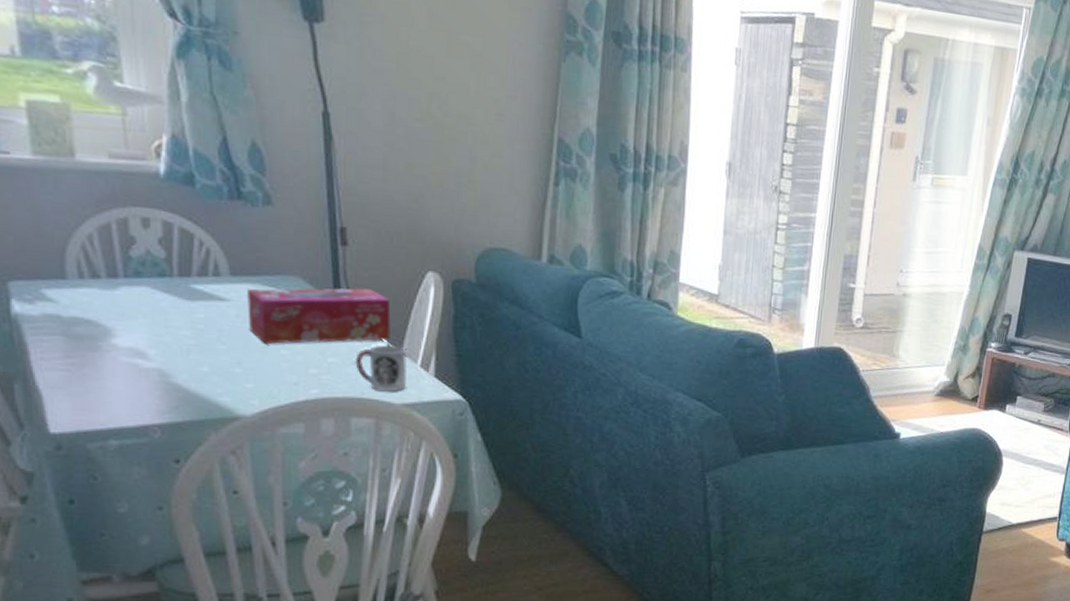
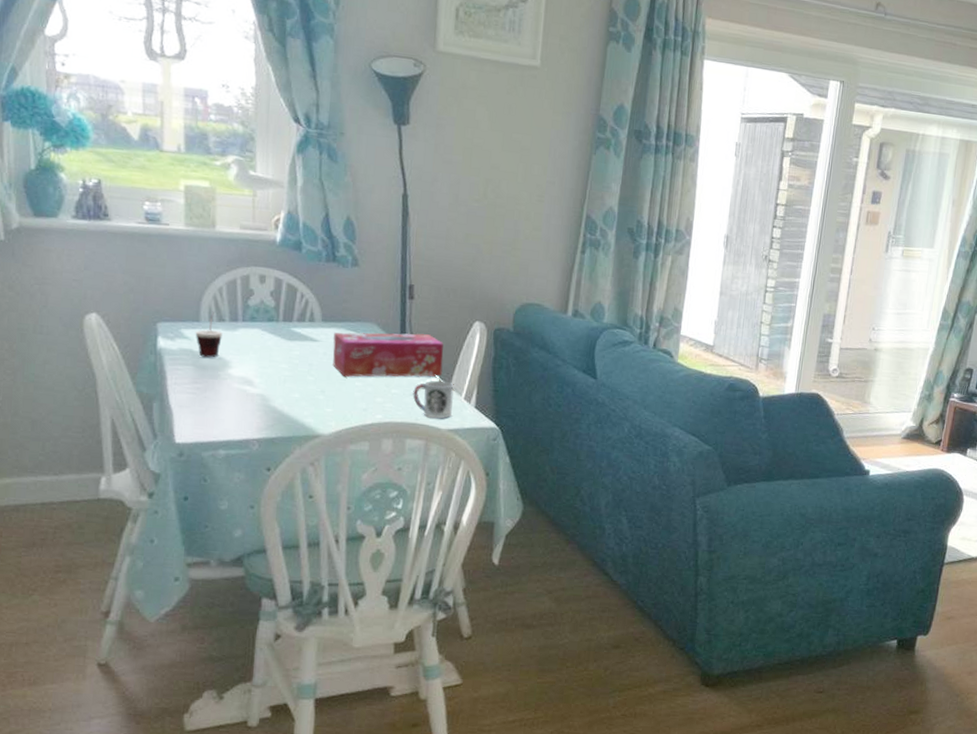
cup: none [61,265,99,325] -> present [195,311,223,358]

